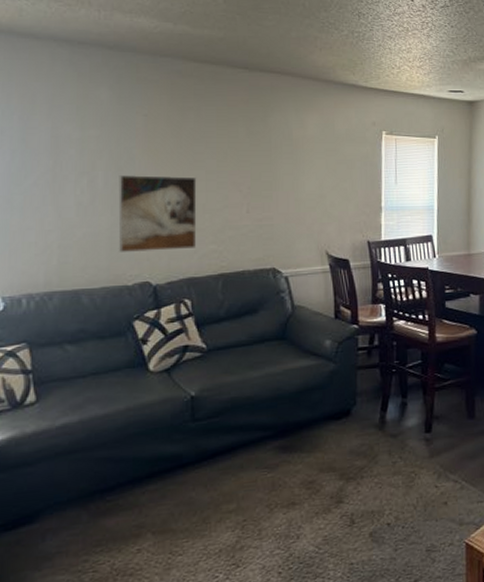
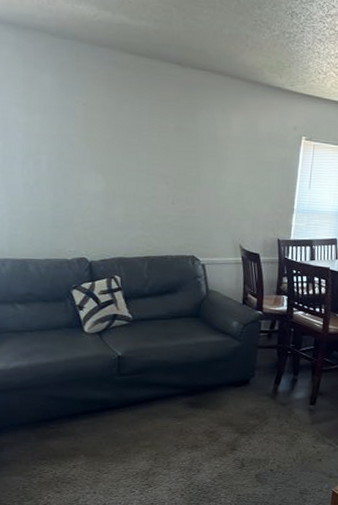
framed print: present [118,175,197,253] -> none [59,160,129,233]

